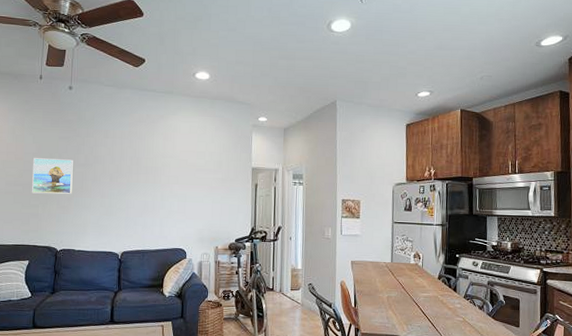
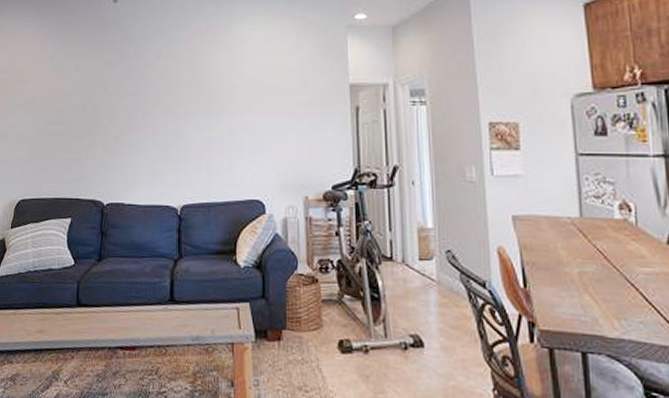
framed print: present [32,158,73,194] -> none [74,89,120,133]

